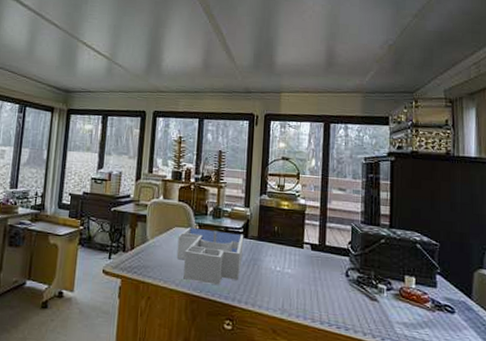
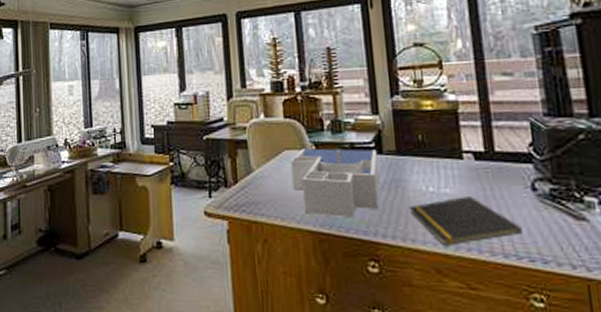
notepad: none [260,276,335,313] -> present [408,197,523,246]

